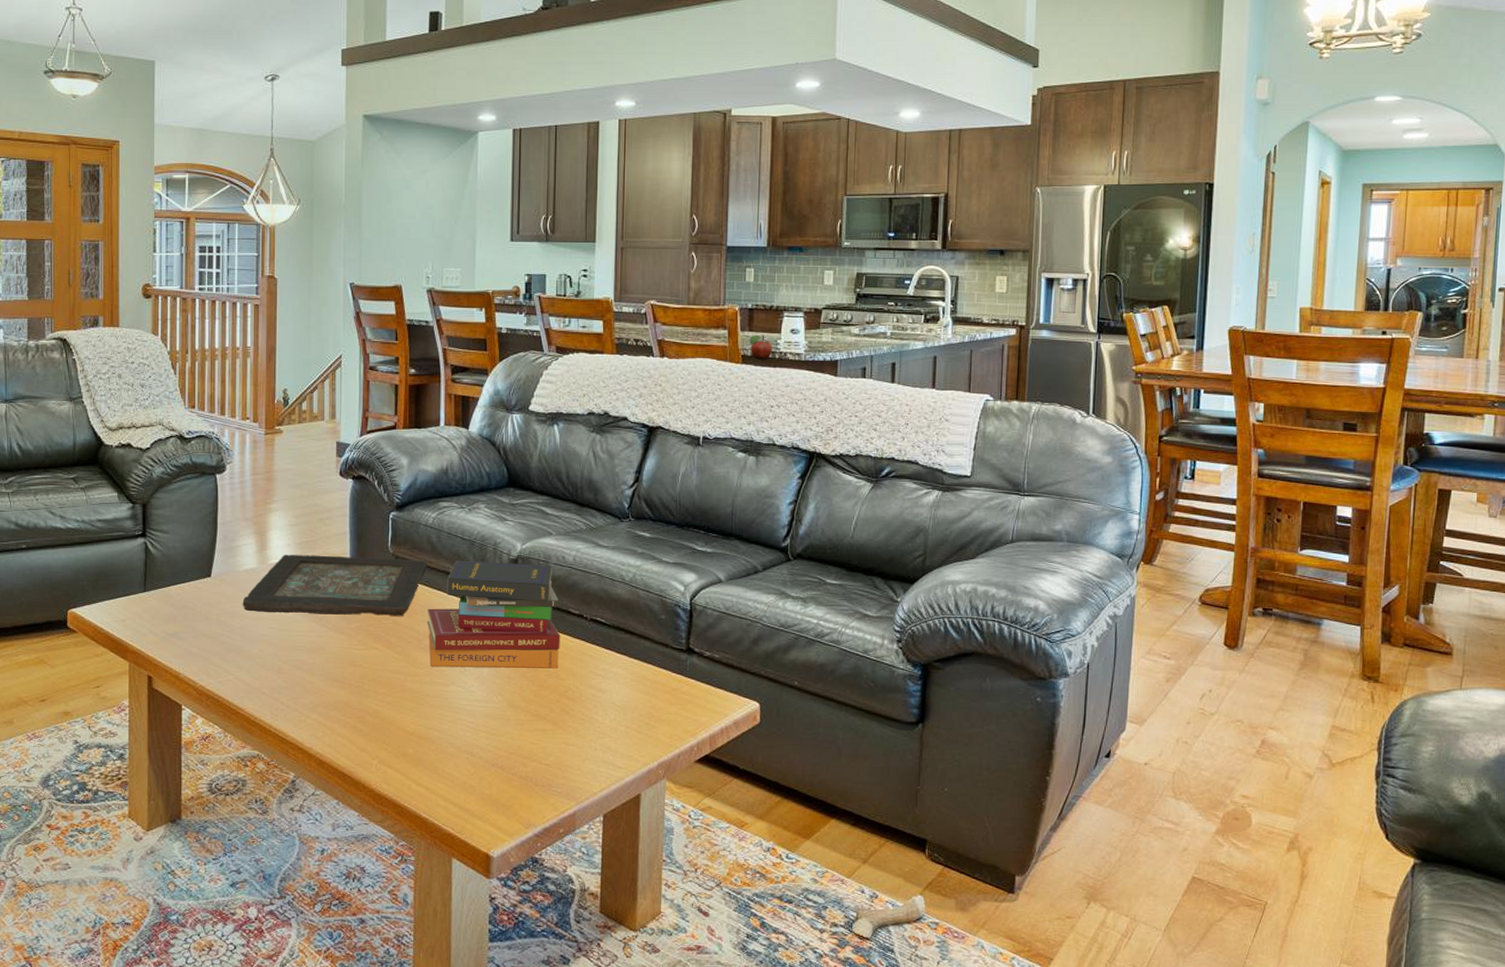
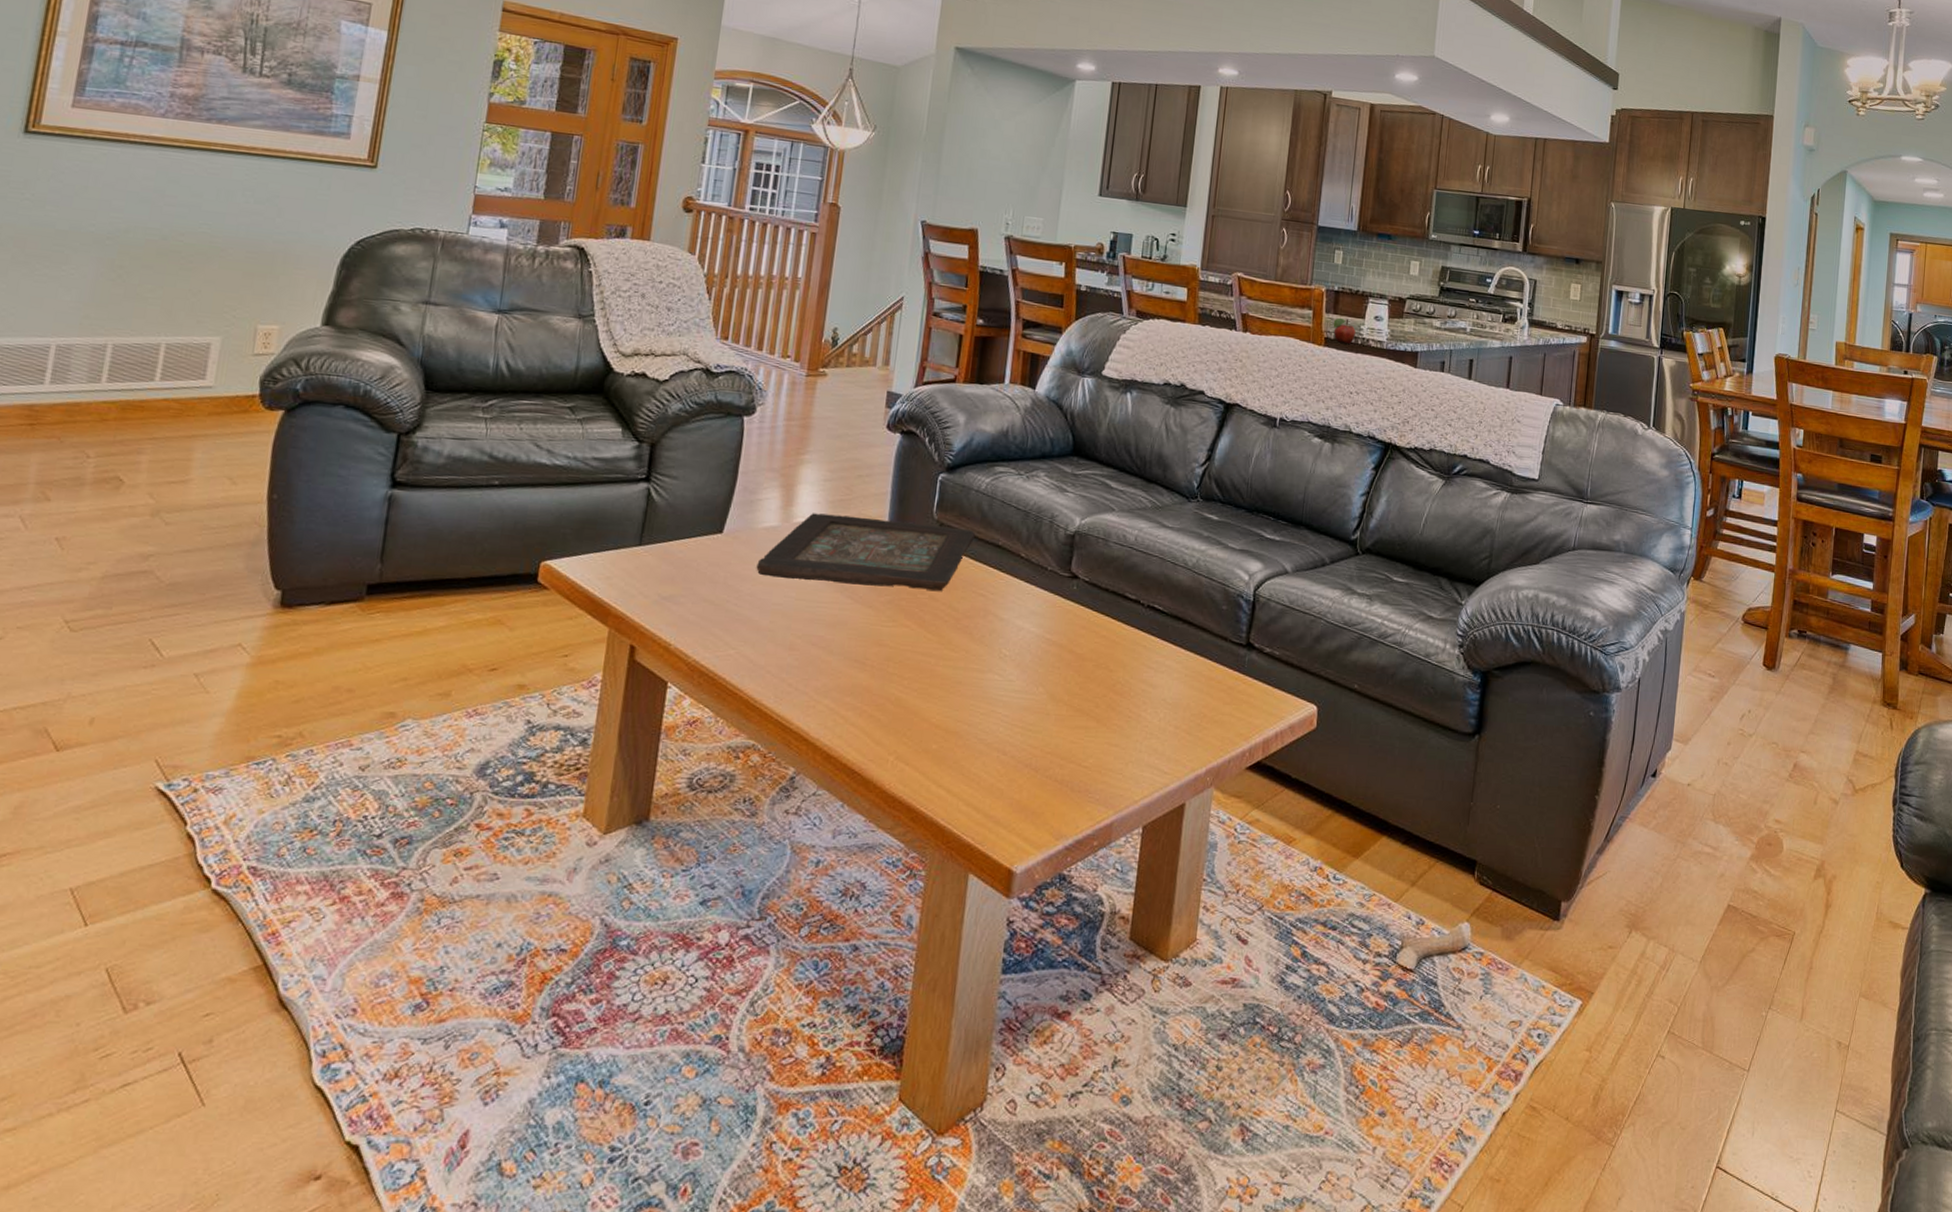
books: present [426,560,560,669] -> none [966,532,1115,659]

